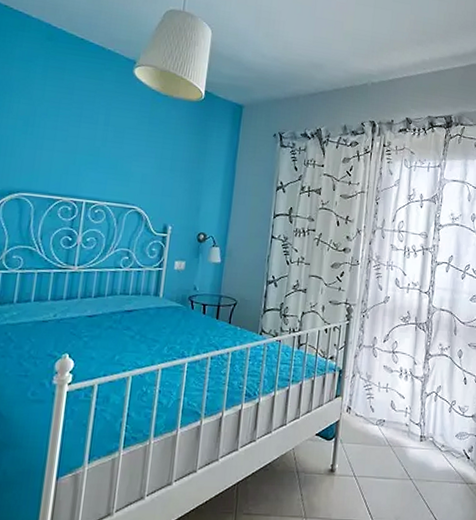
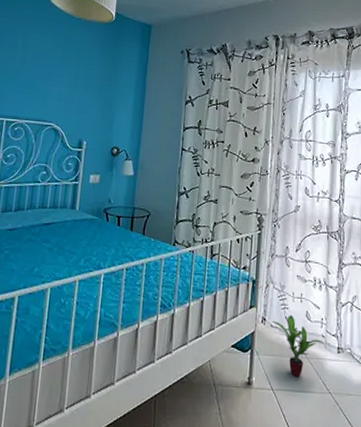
potted plant: none [358,405,407,465] -> present [273,315,323,378]

